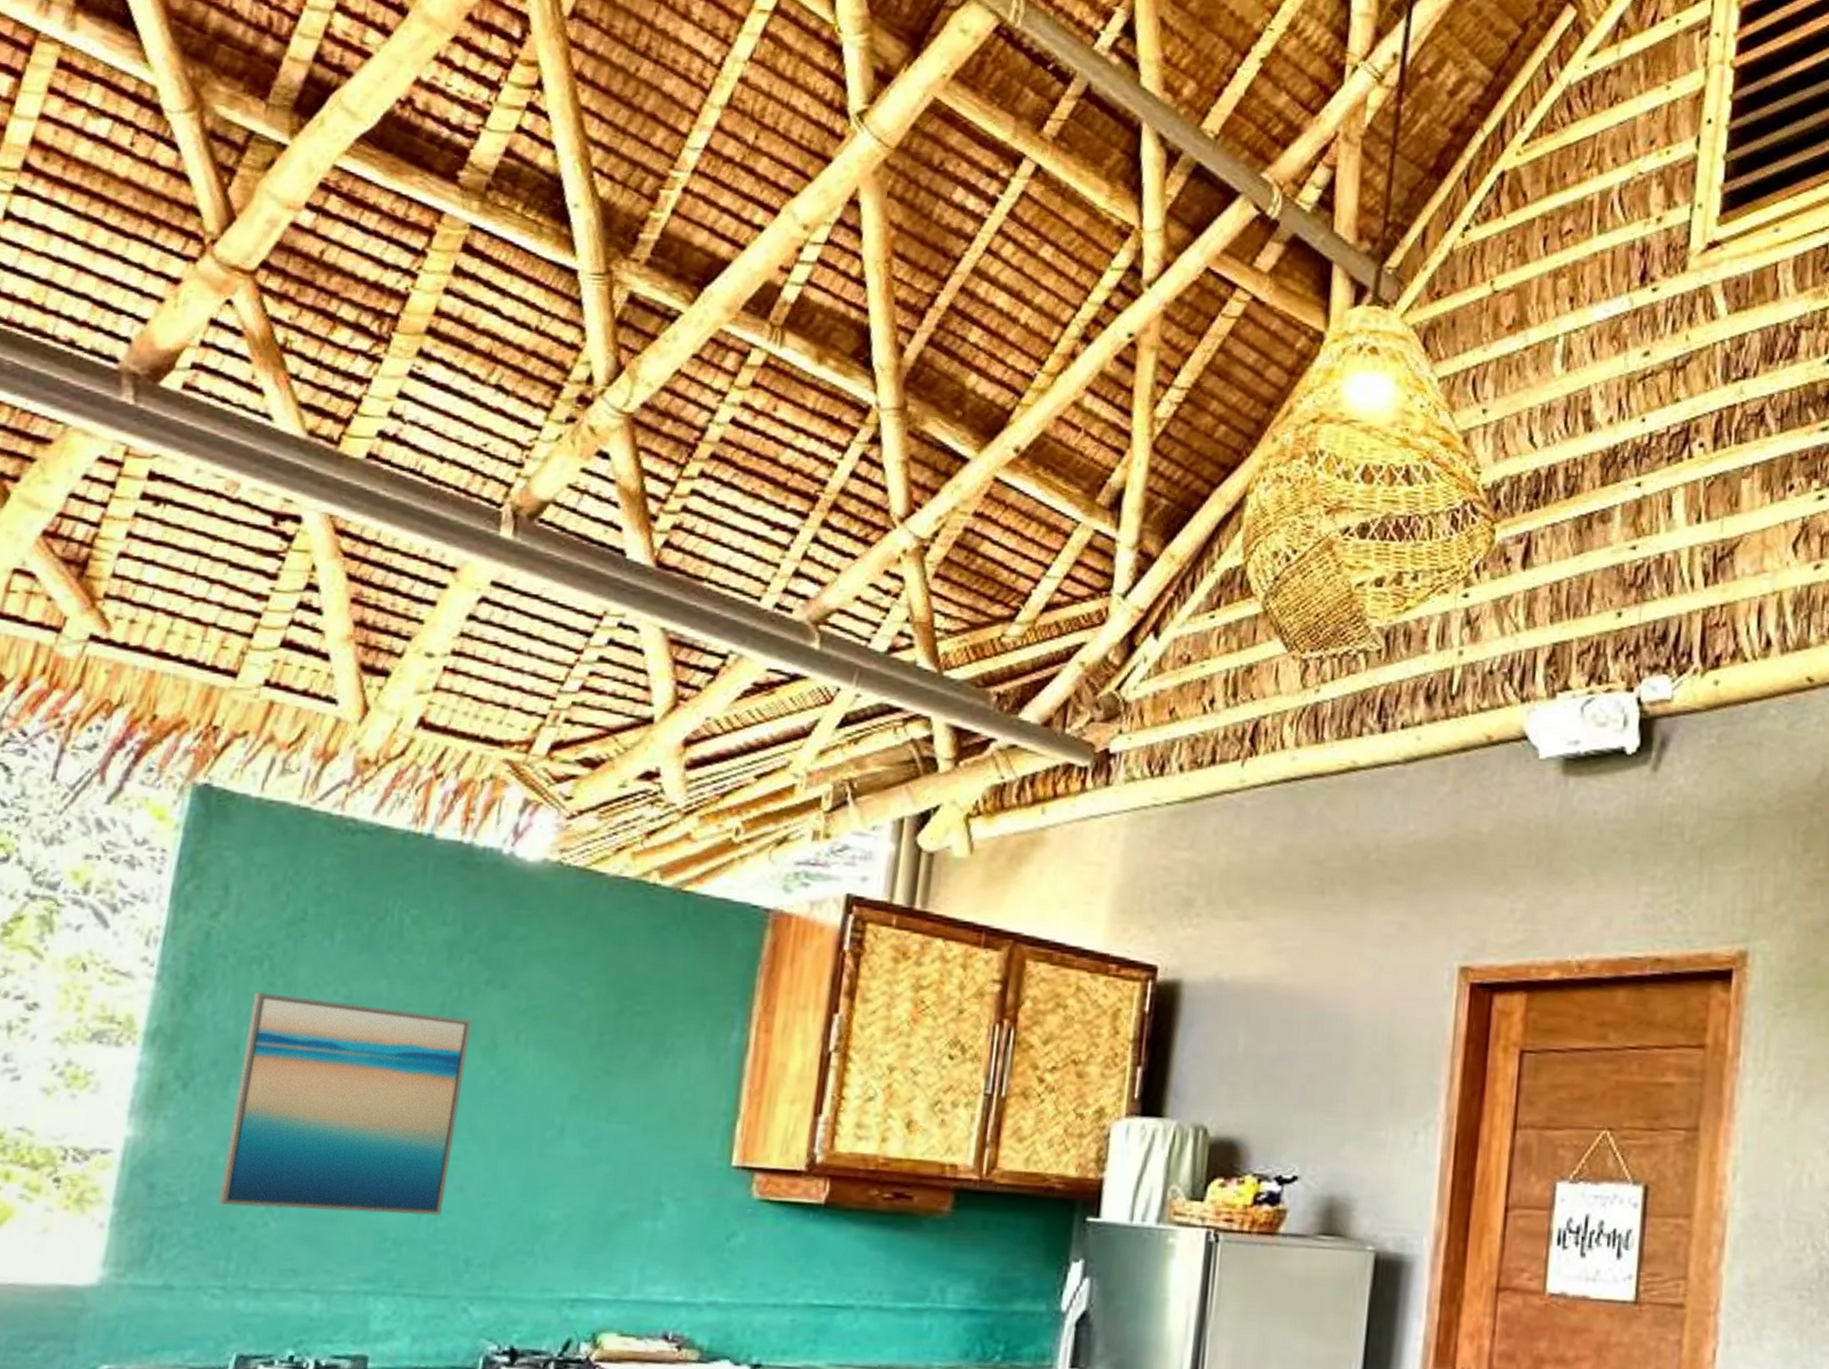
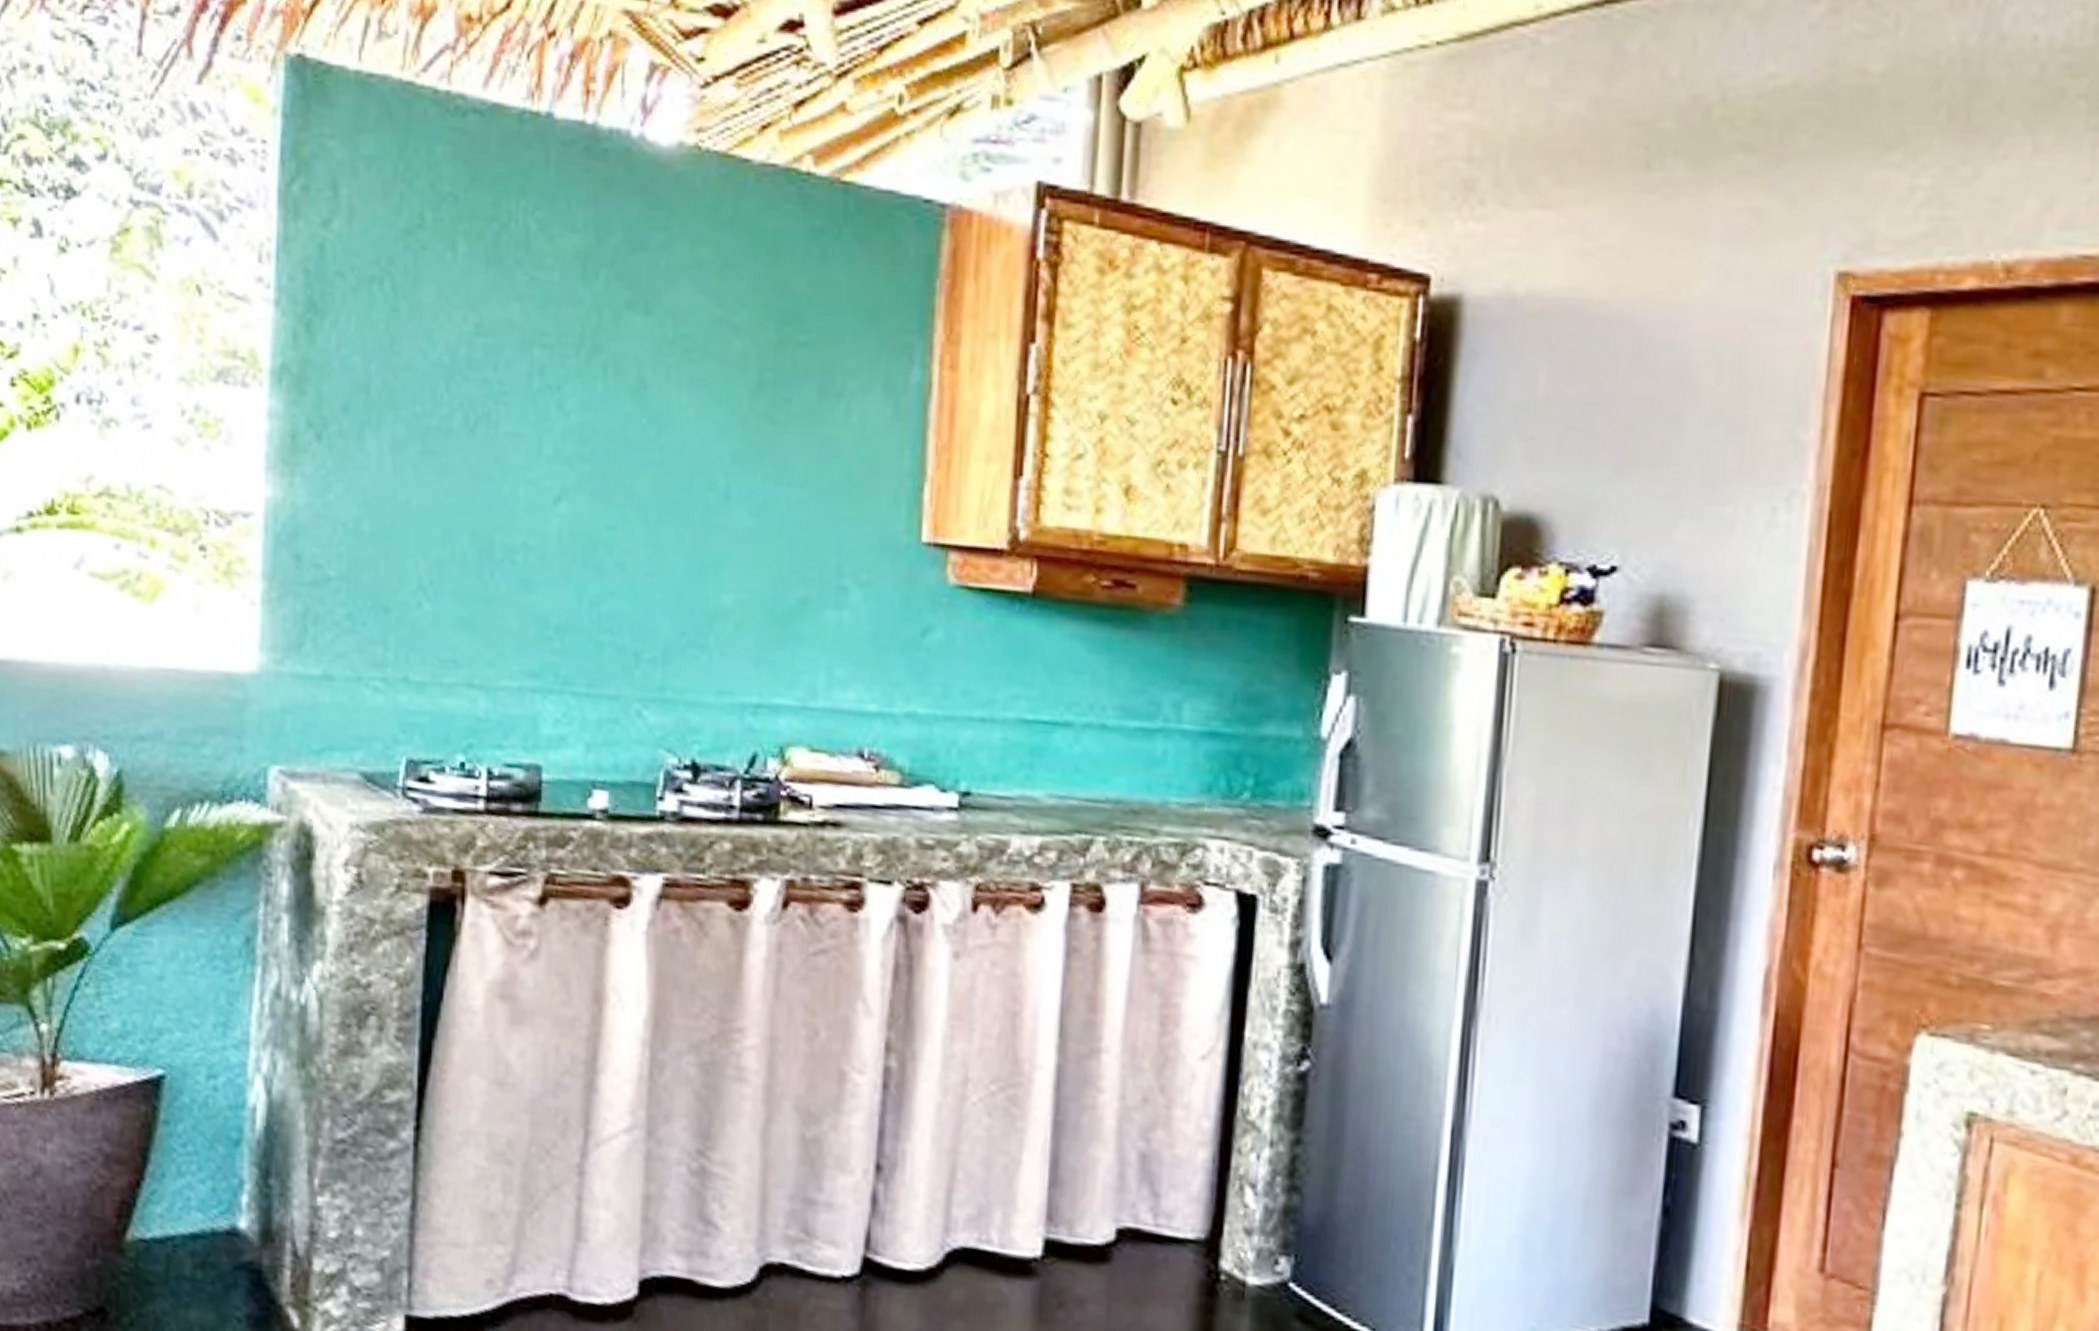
wall art: present [218,992,472,1216] -> none [368,319,616,599]

